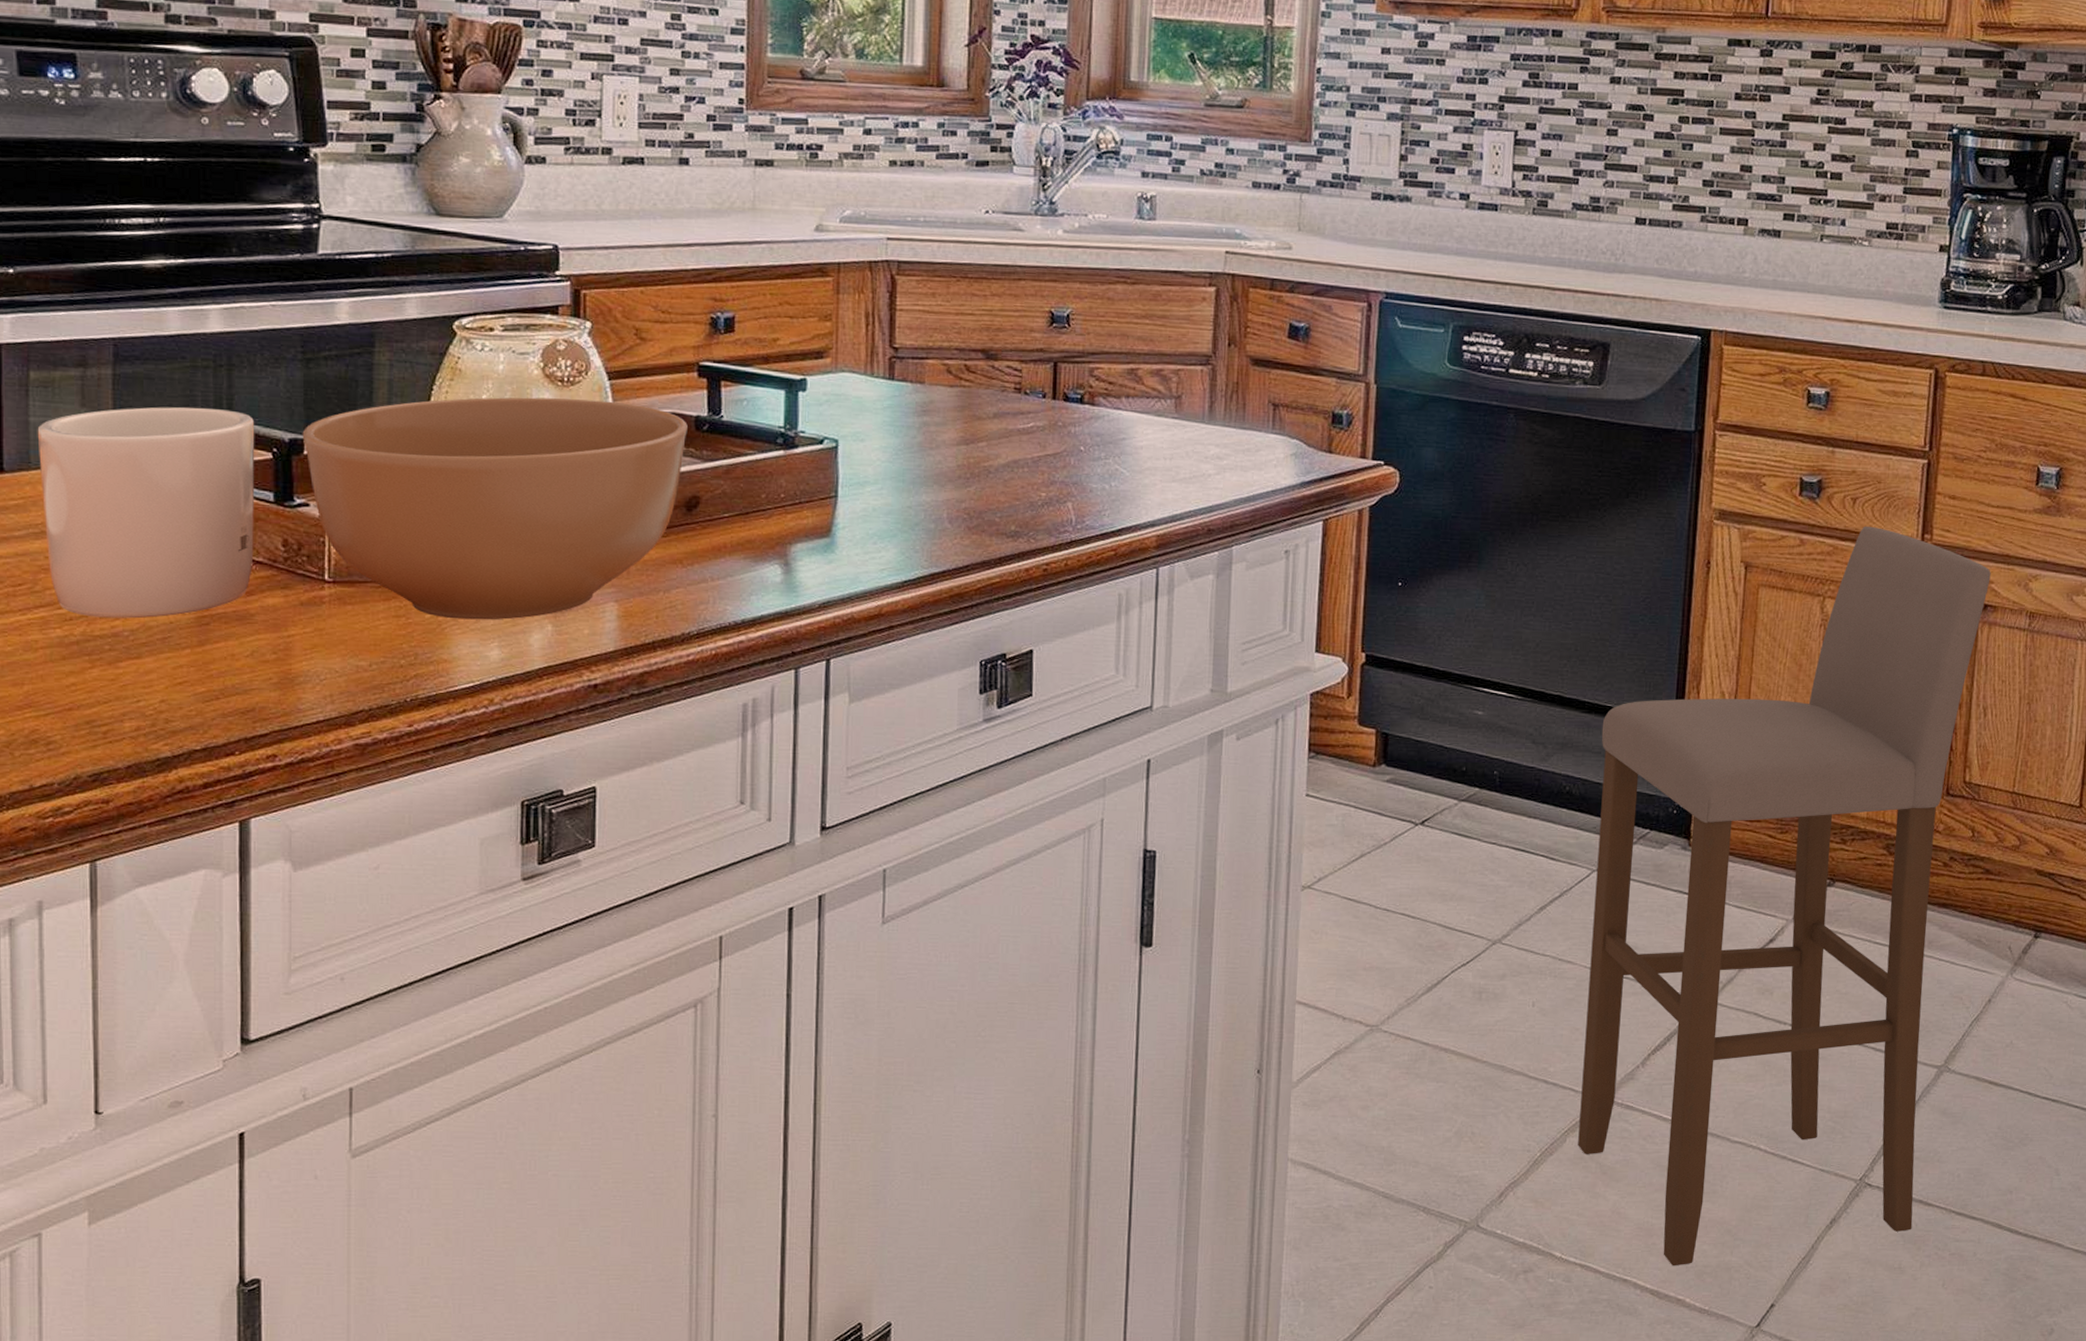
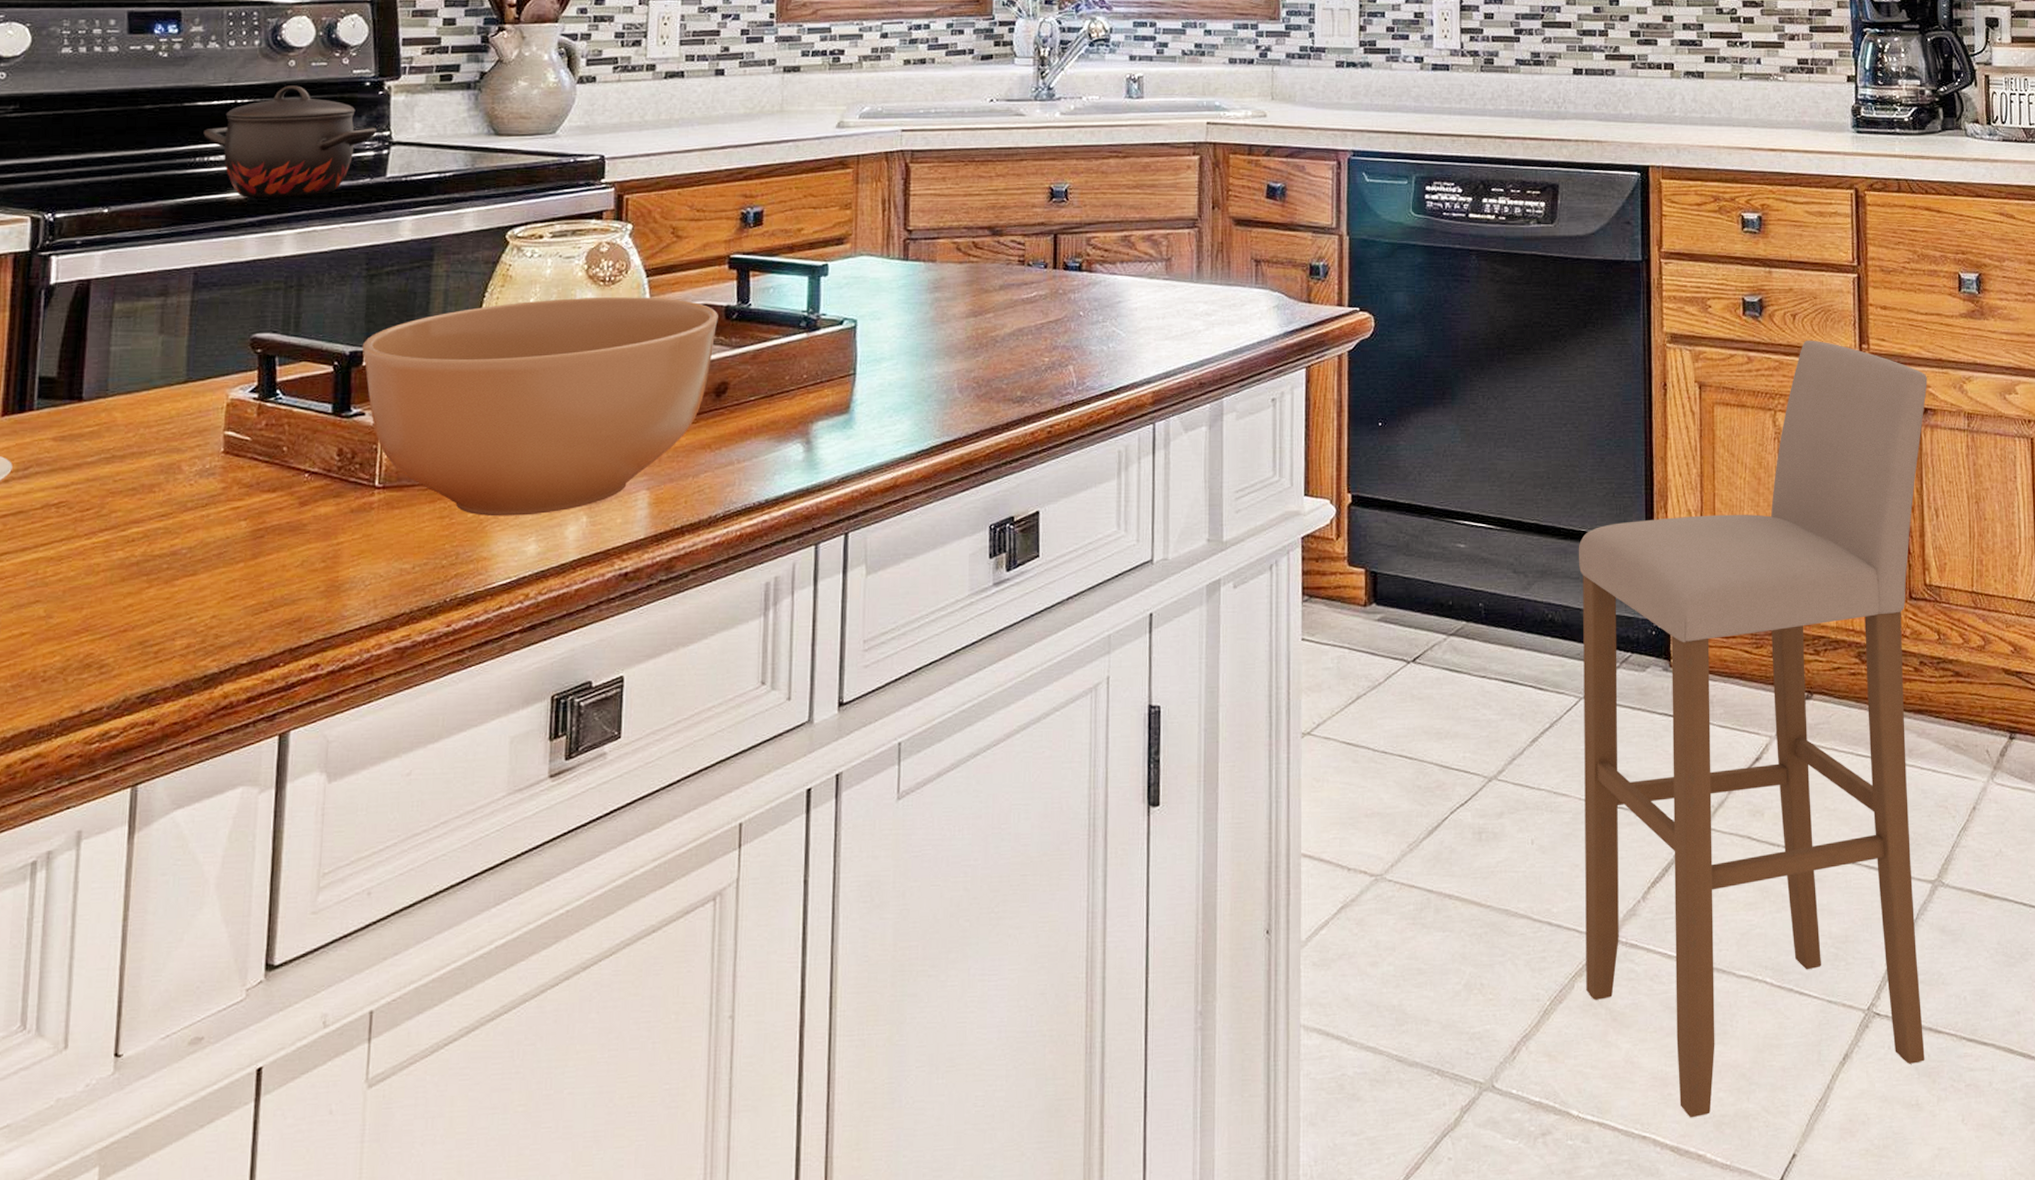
mug: present [37,407,255,619] -> none [116,327,319,537]
cooking pot: none [112,145,305,271] -> present [203,85,377,199]

